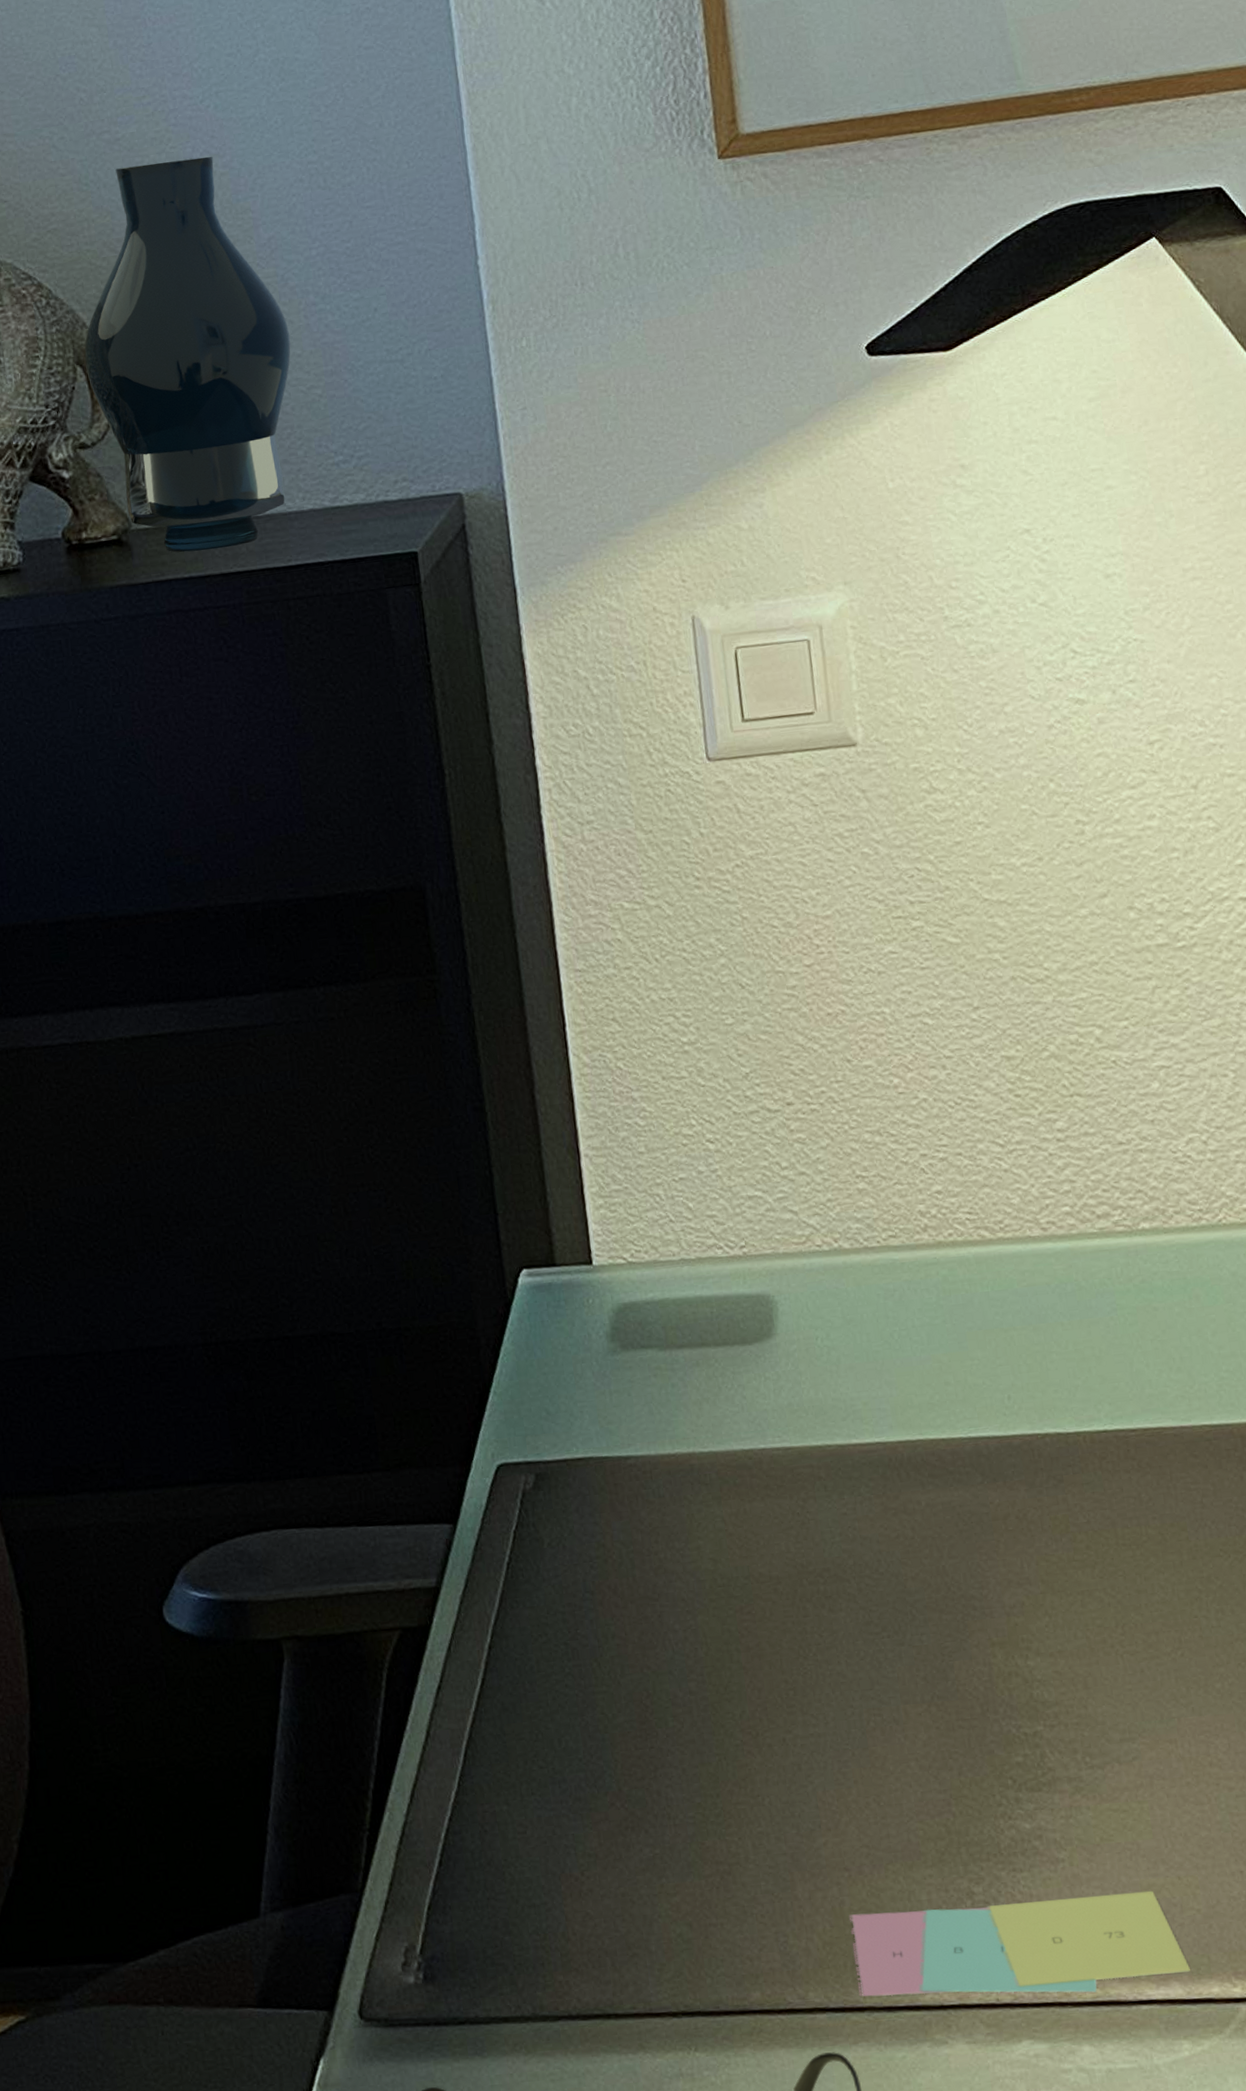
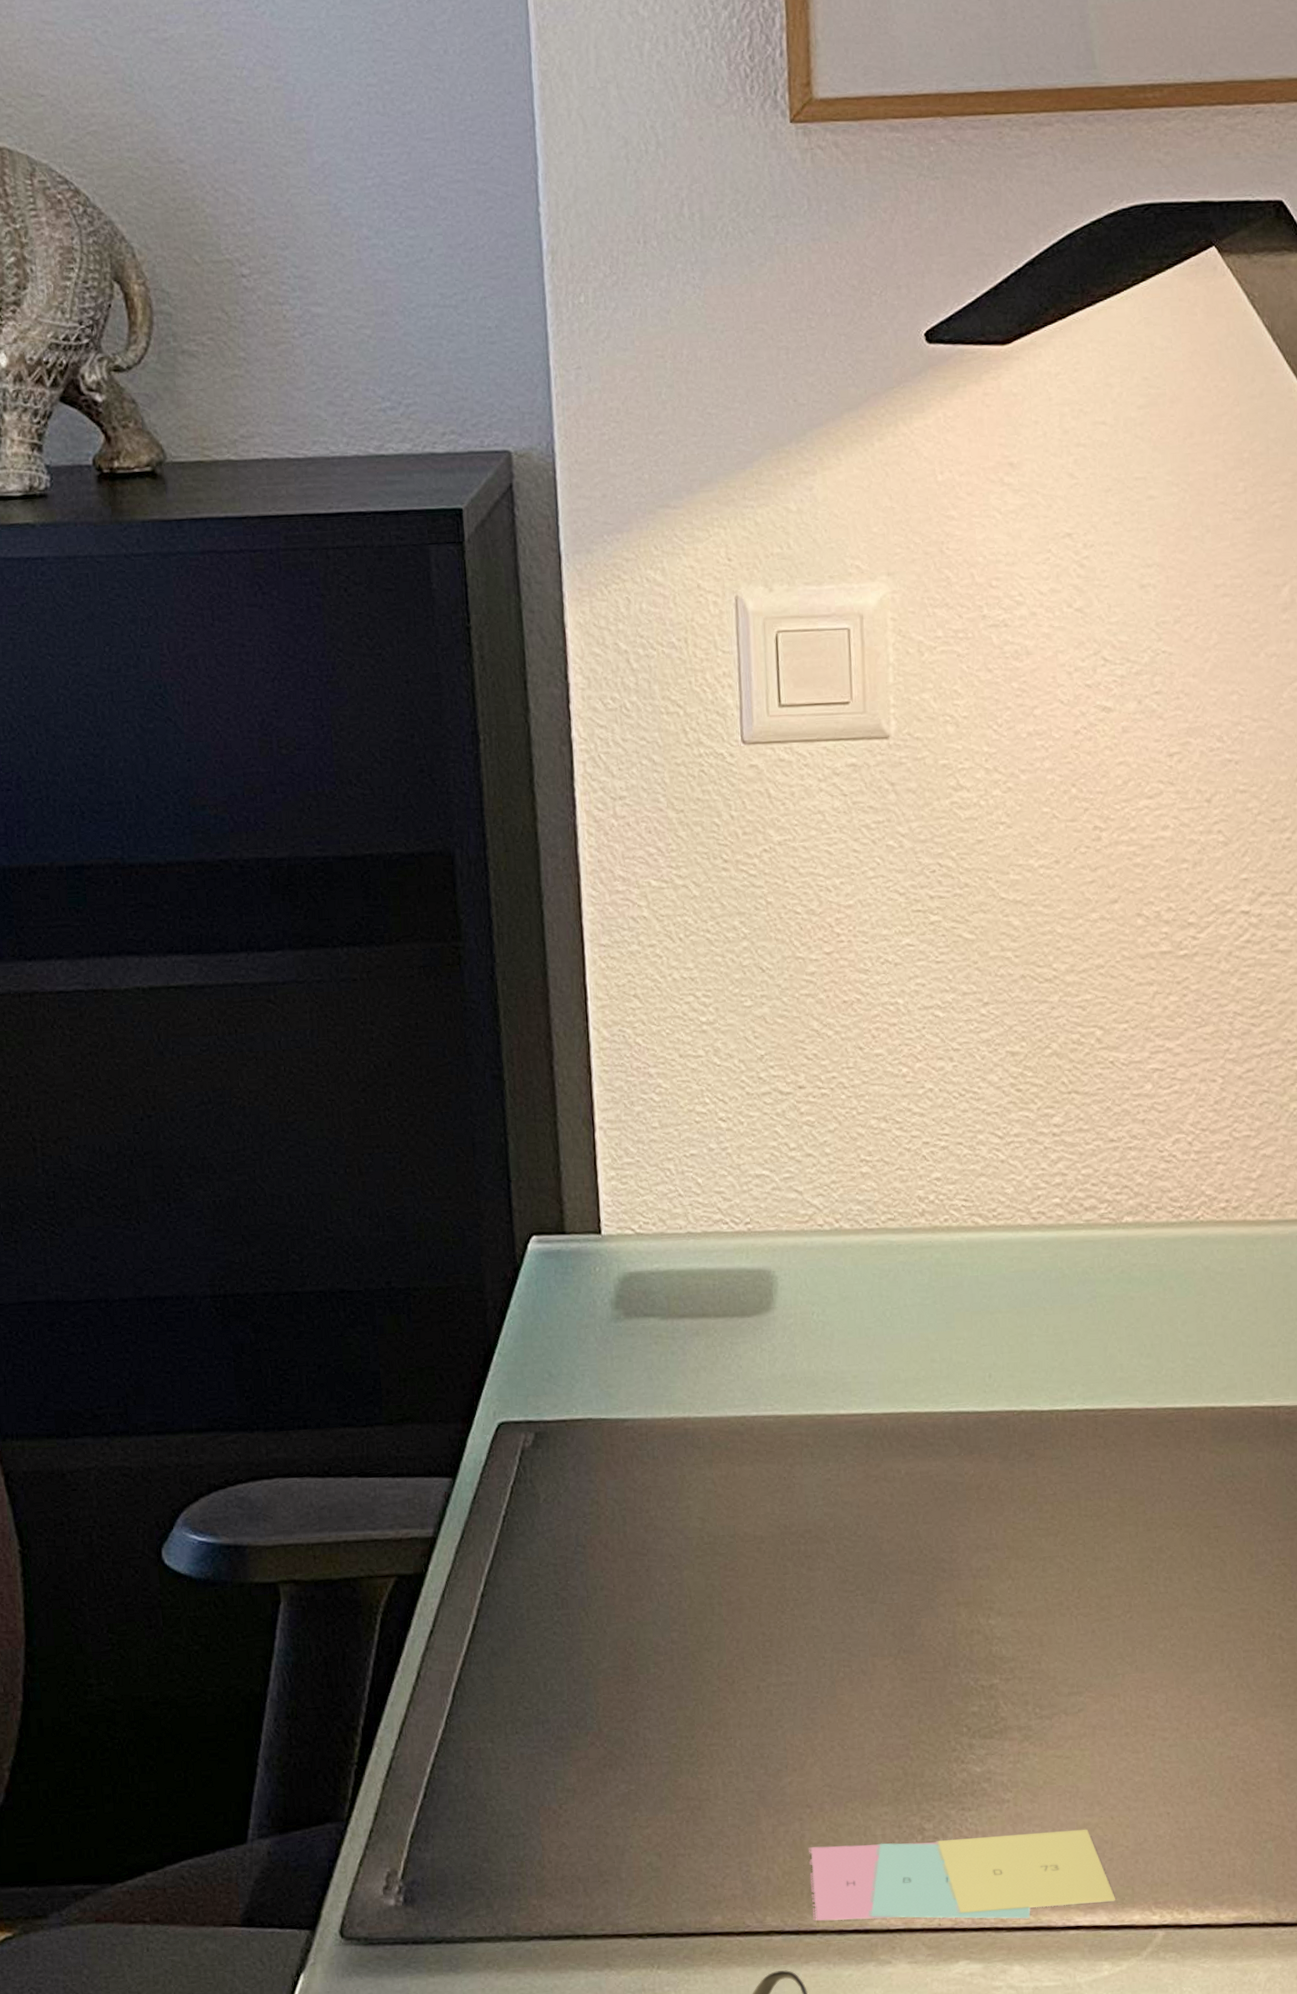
vase: present [84,156,291,552] -> none [122,67,341,491]

